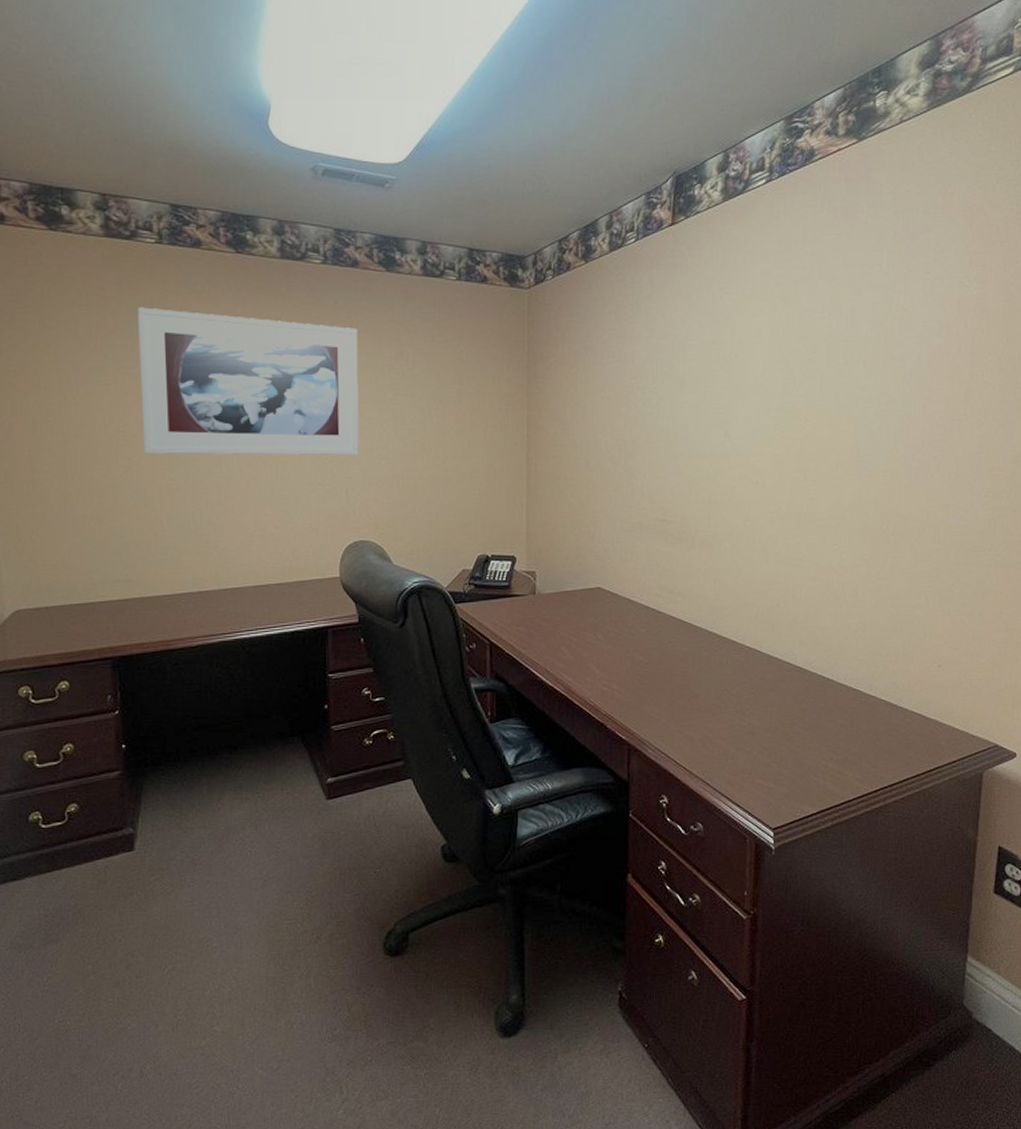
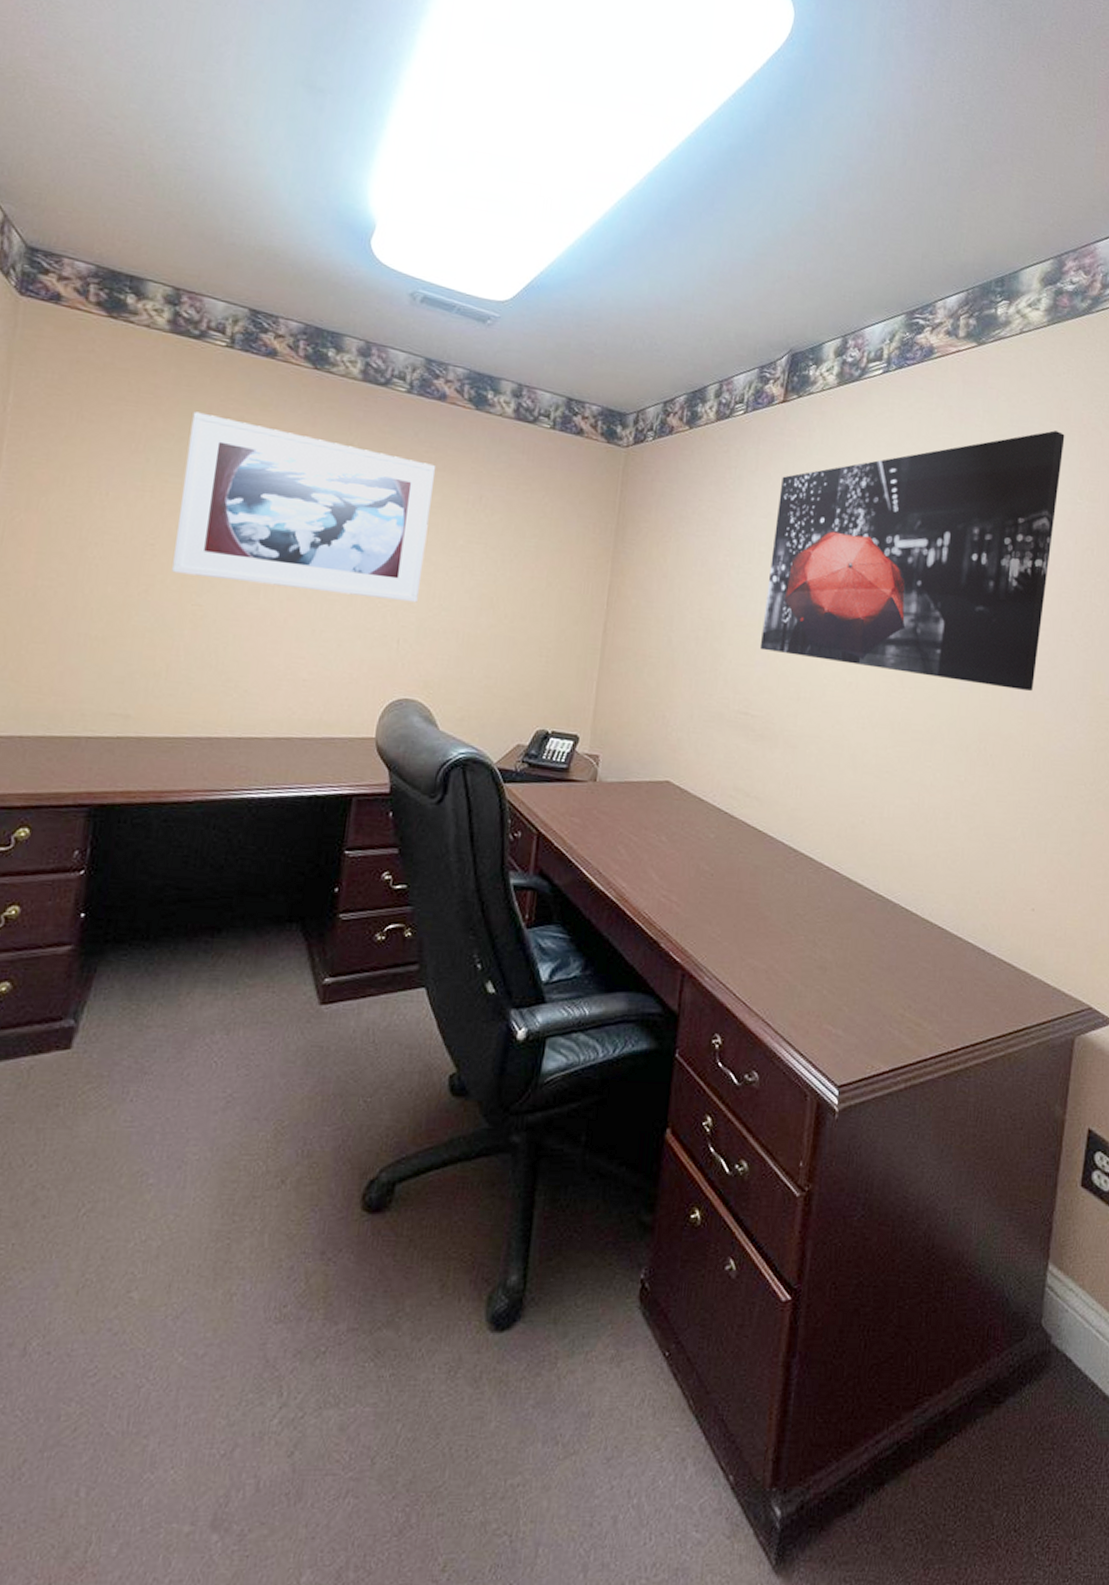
wall art: none [670,217,950,471] -> present [759,430,1065,691]

